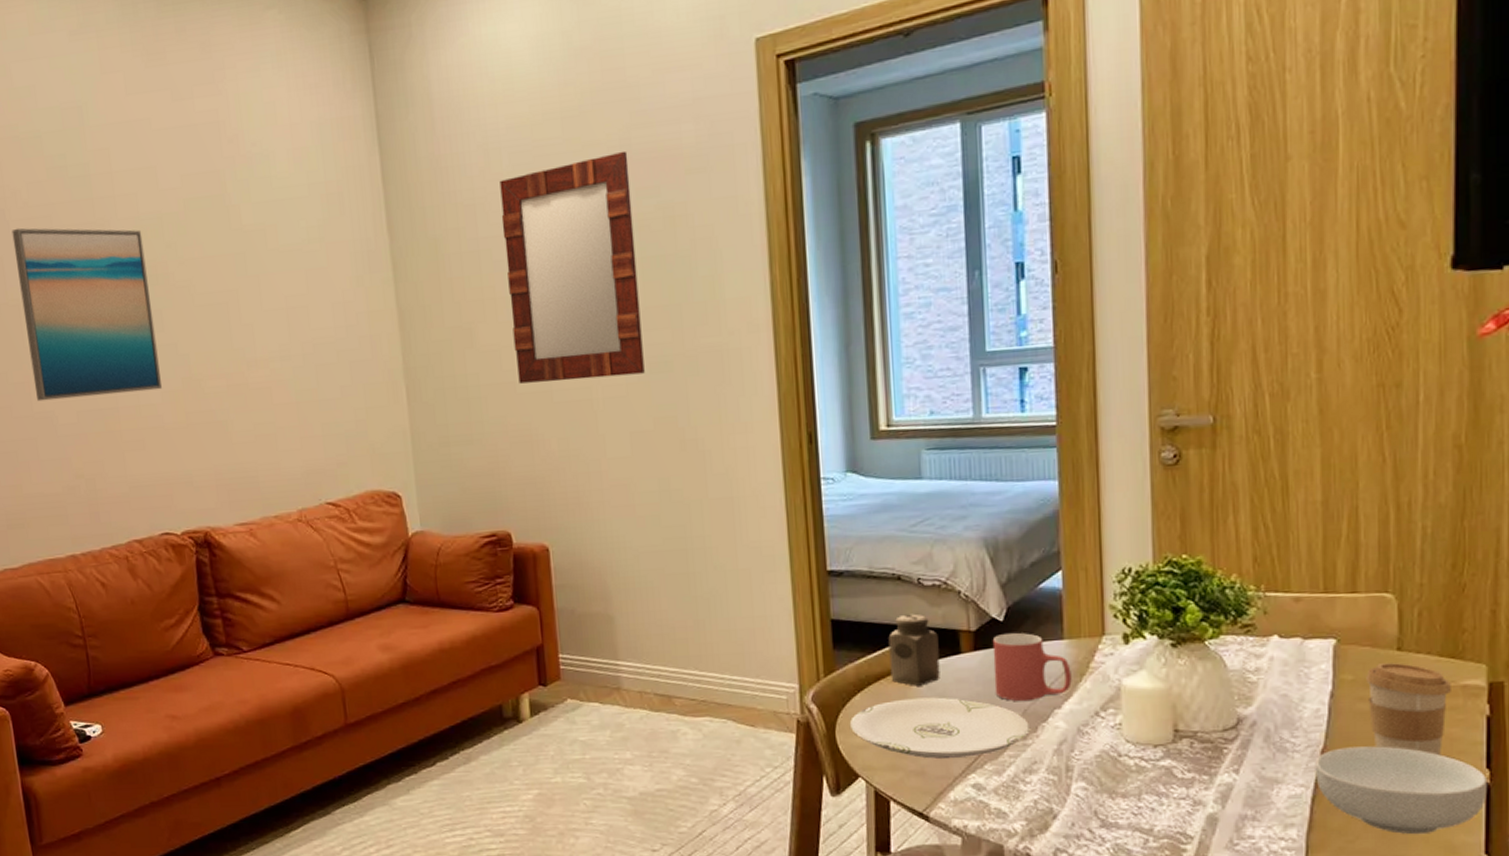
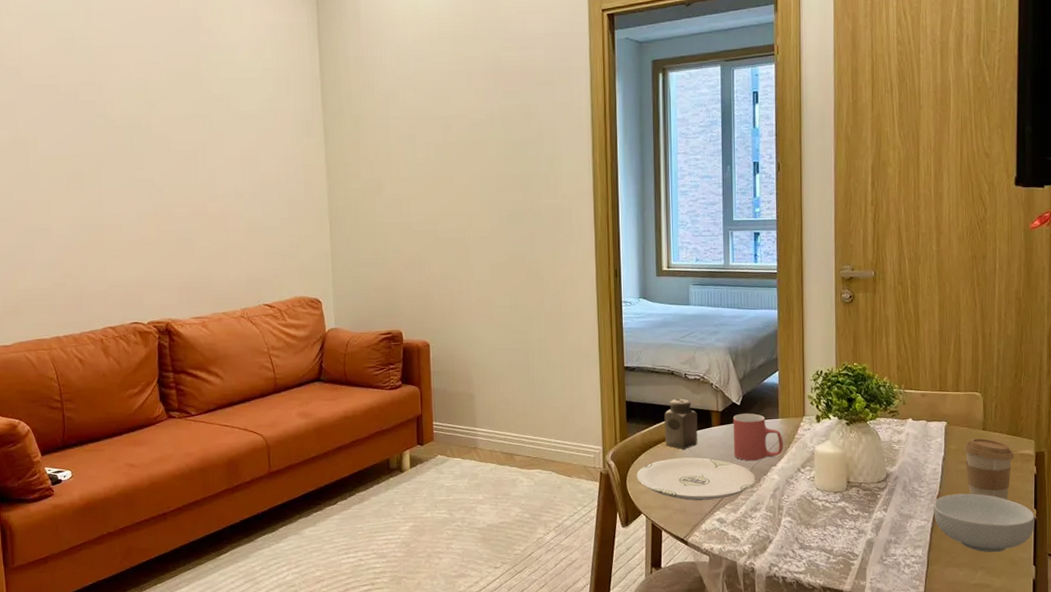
wall art: present [11,228,163,402] -> none [25,82,140,216]
home mirror: present [499,151,645,384] -> none [406,65,504,224]

